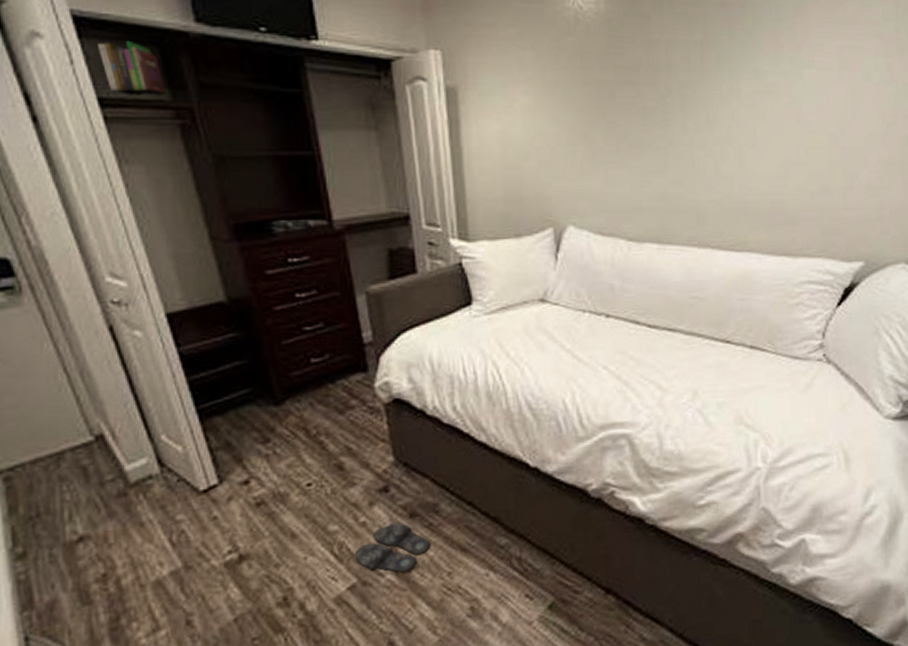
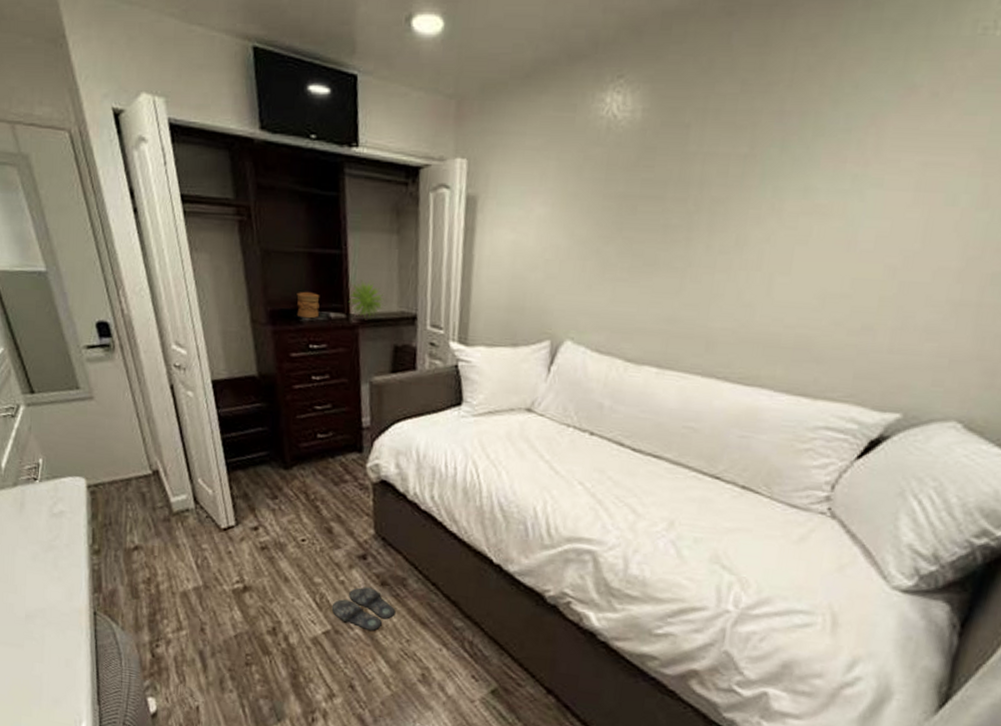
books: present [98,41,166,96] -> none [185,146,231,195]
decorative box: none [265,199,297,230] -> present [296,291,320,319]
plant: none [327,181,370,224] -> present [347,280,385,319]

